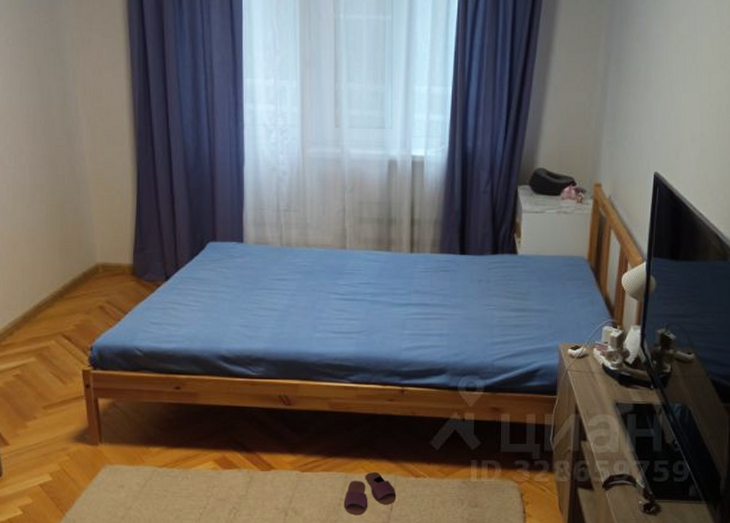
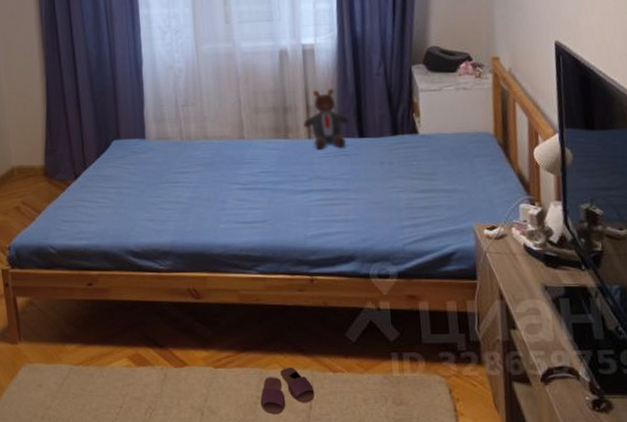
teddy bear: none [407,203,453,264] -> present [304,88,350,150]

